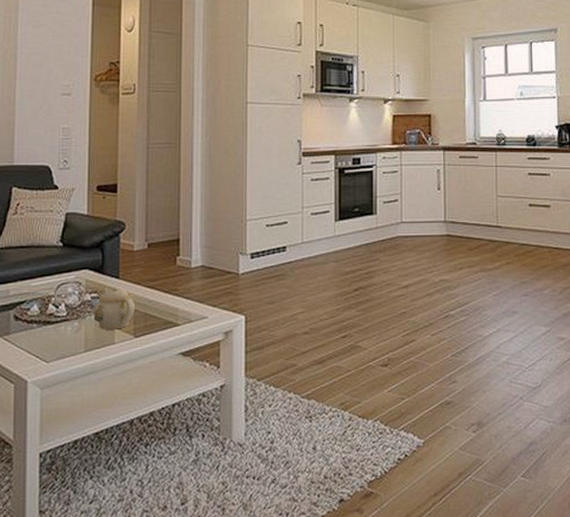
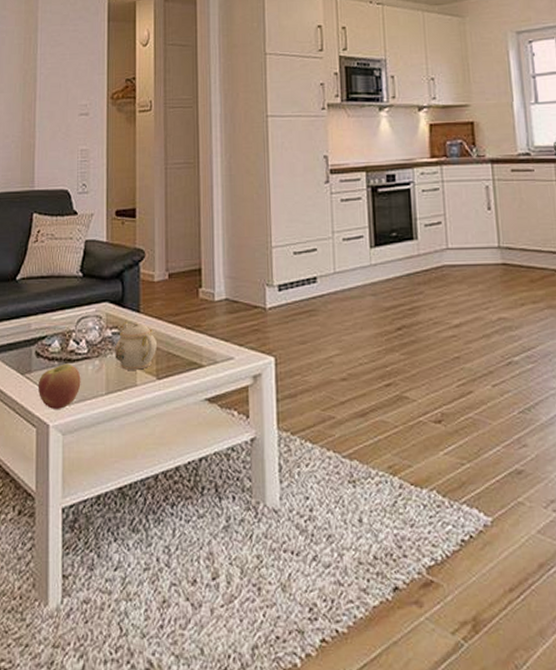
apple: none [16,325,60,367] -> present [37,363,81,409]

